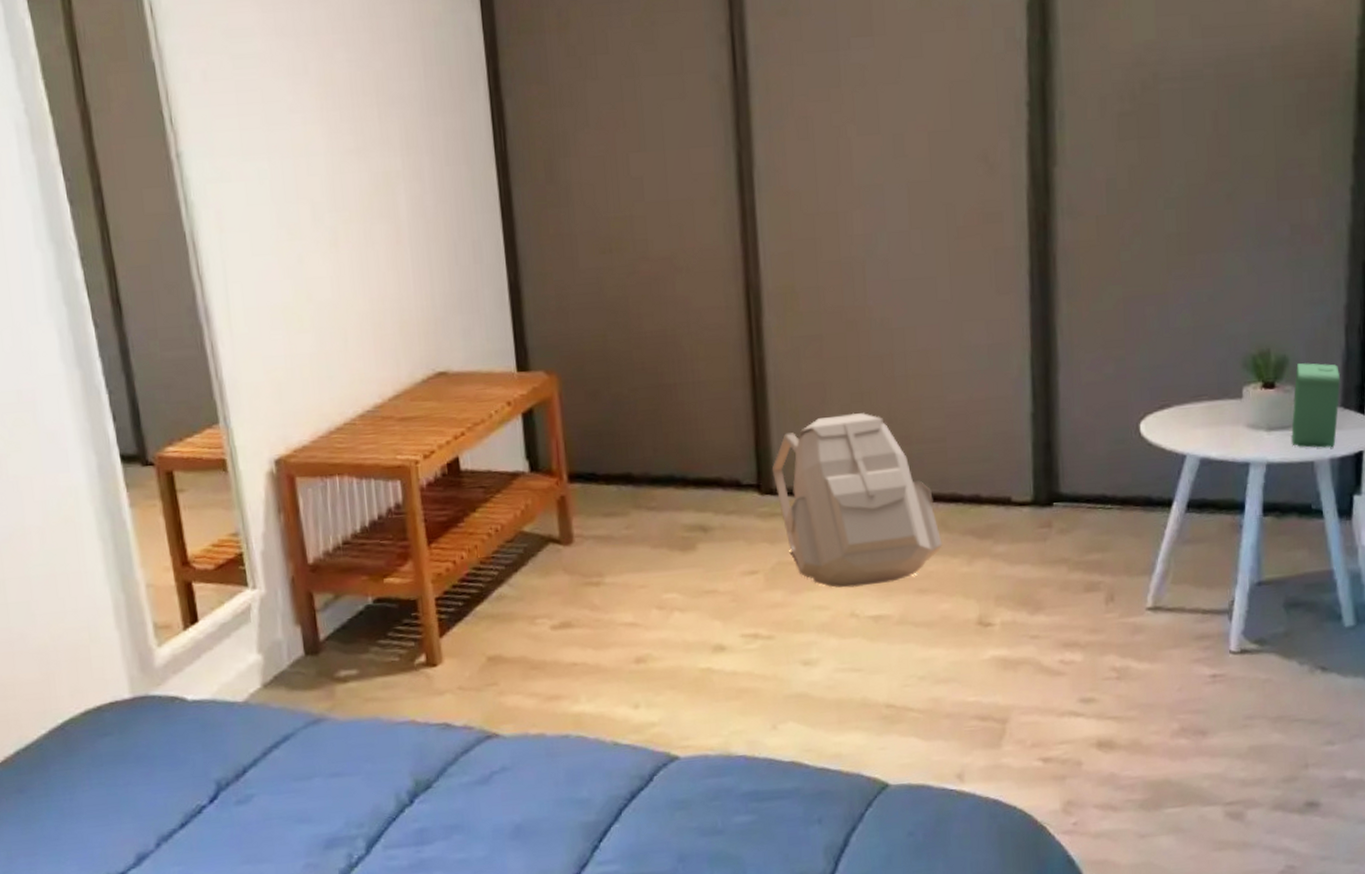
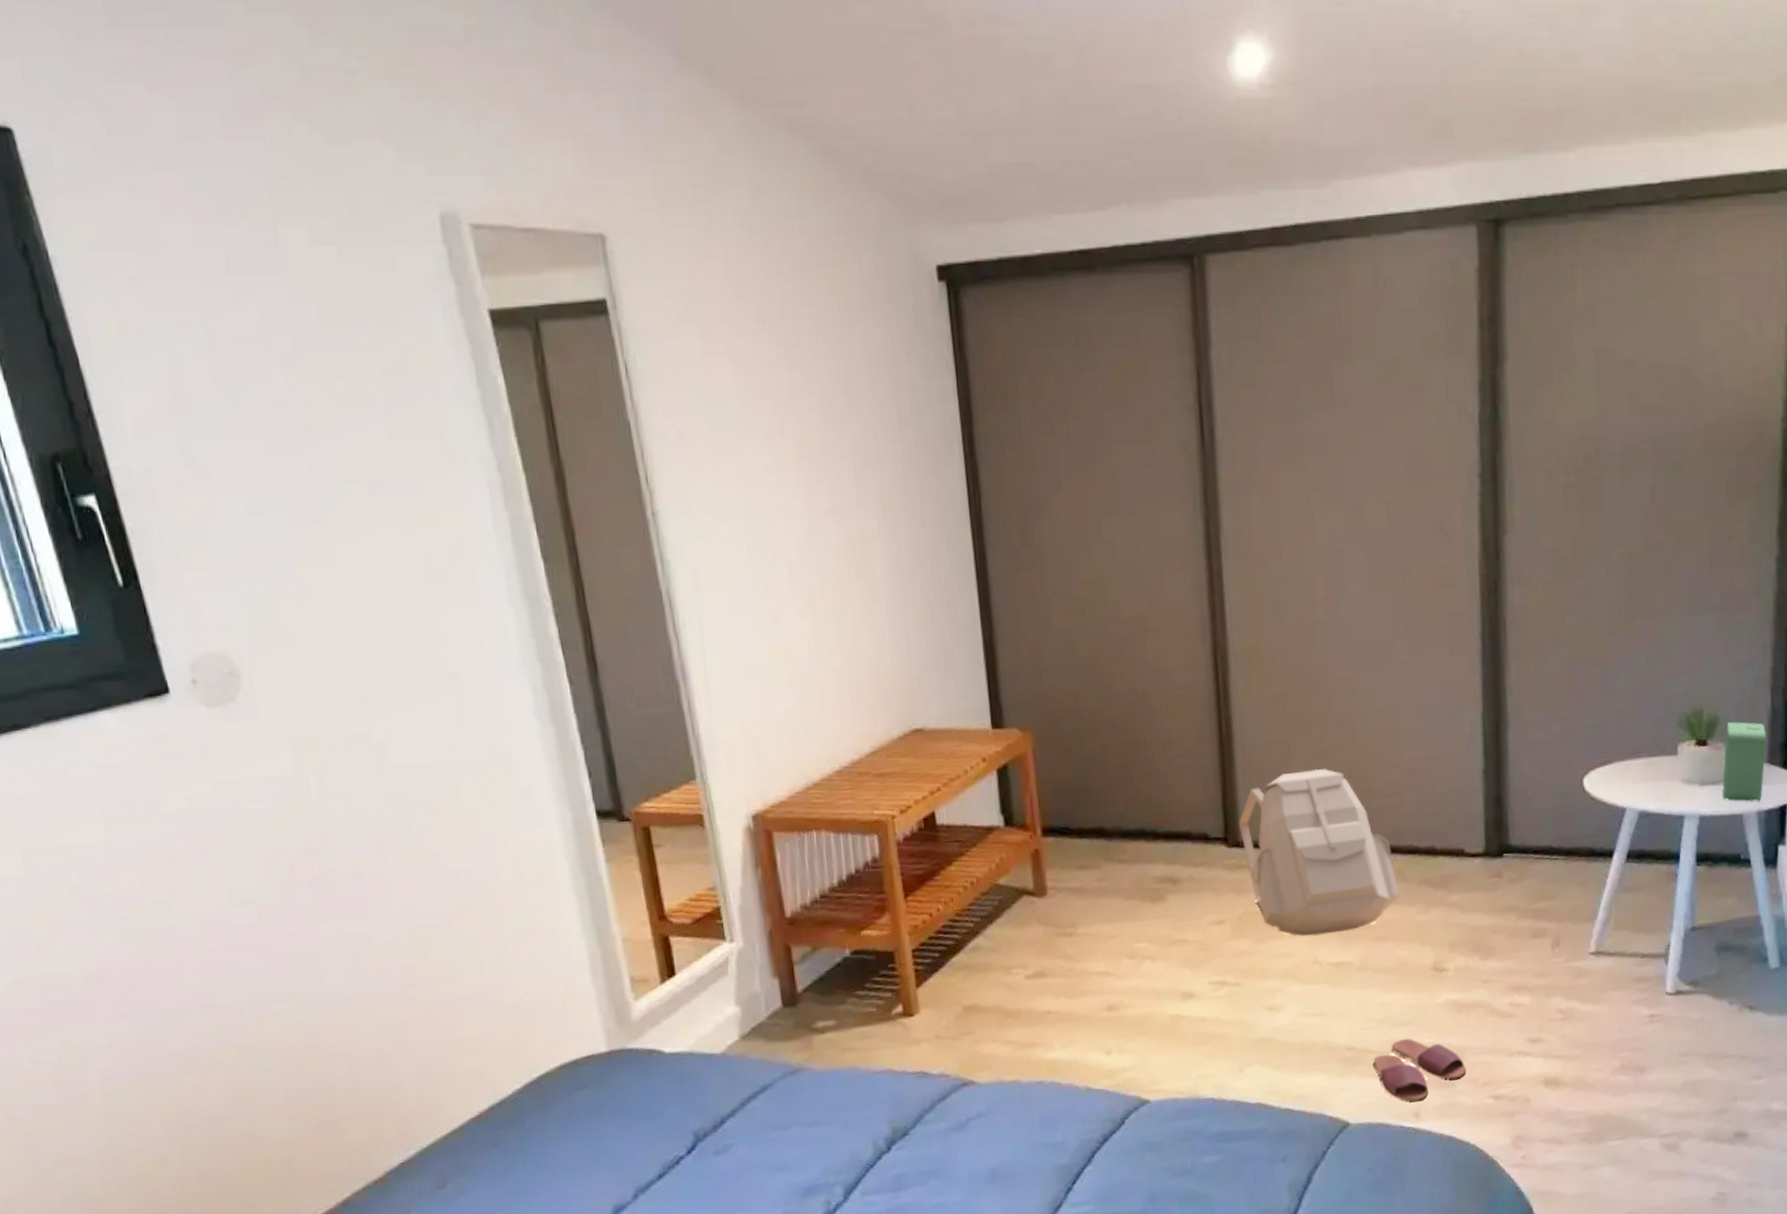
slippers: none [914,696,1013,763] -> present [1373,1038,1466,1101]

